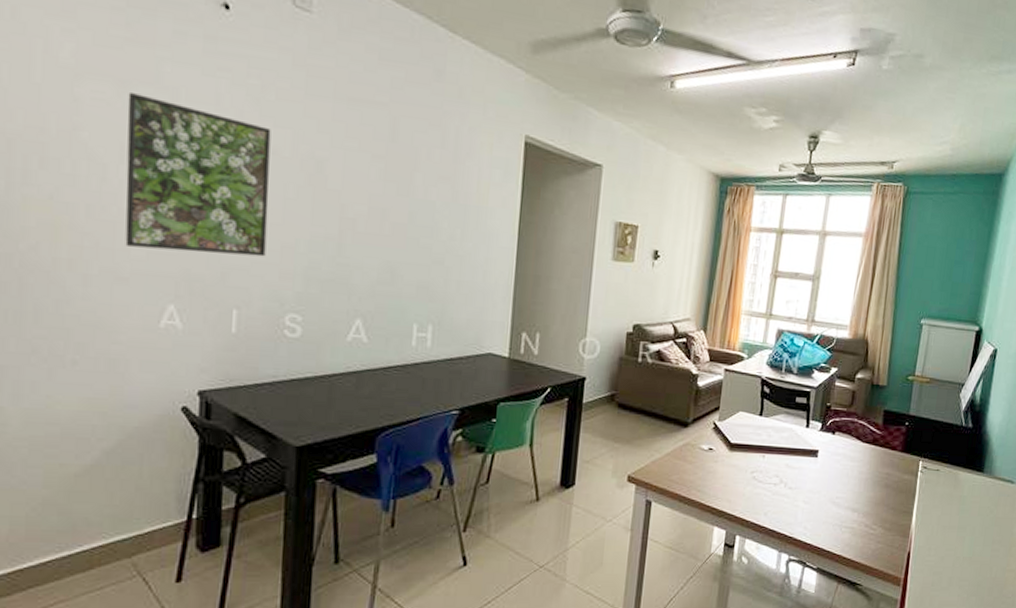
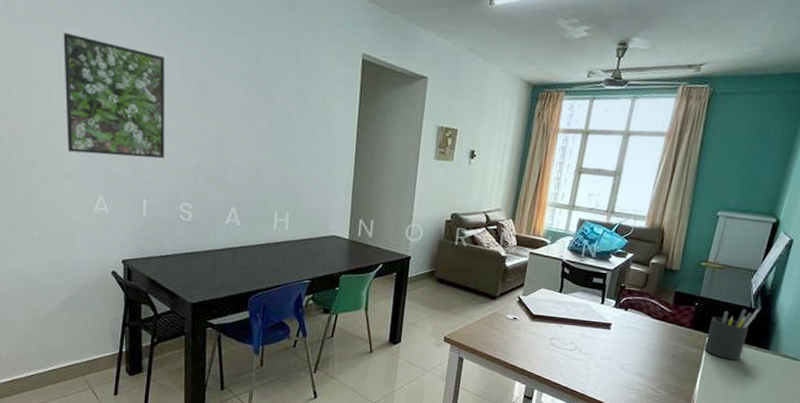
pen holder: none [917,427,971,486] -> present [704,309,760,360]

